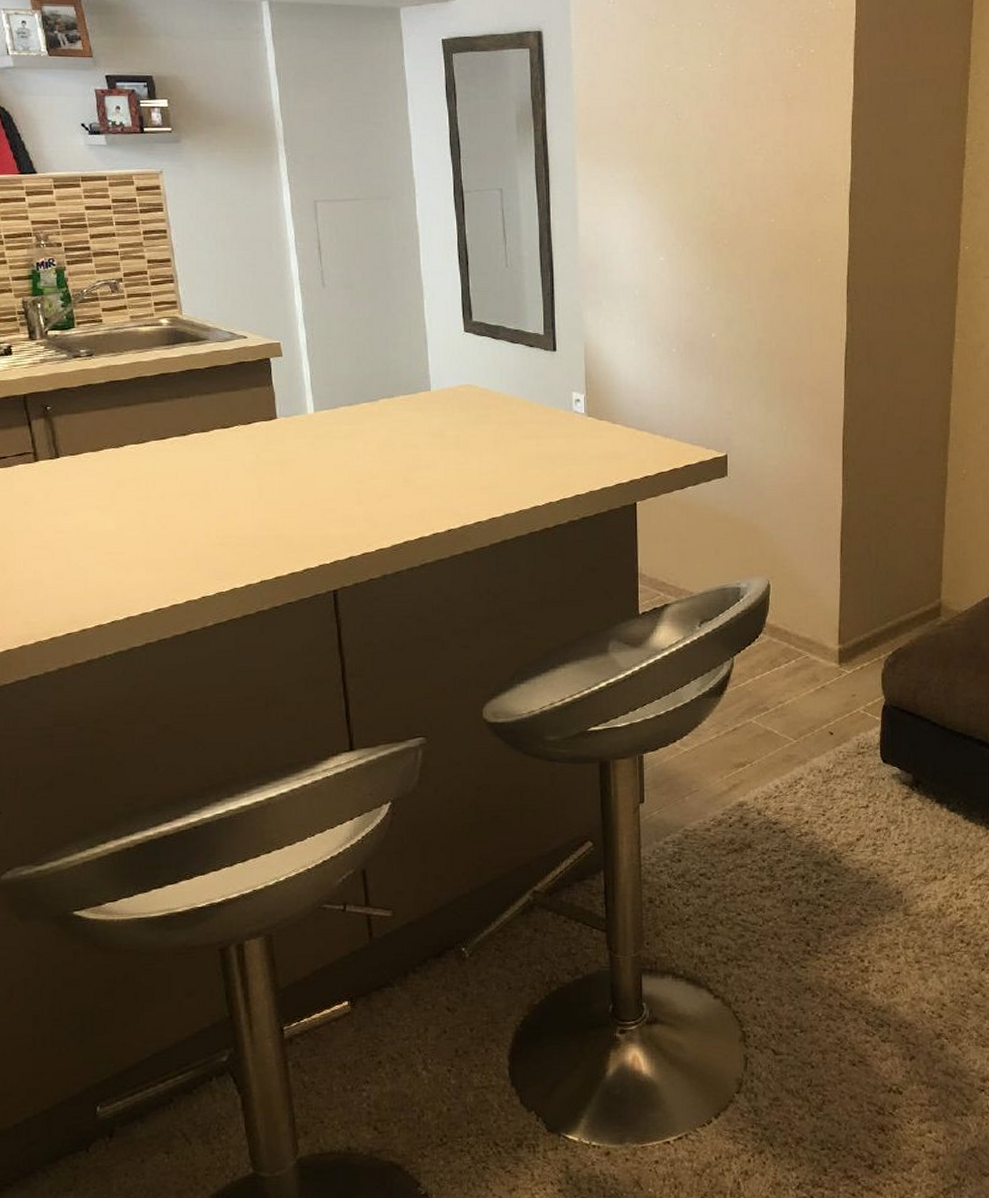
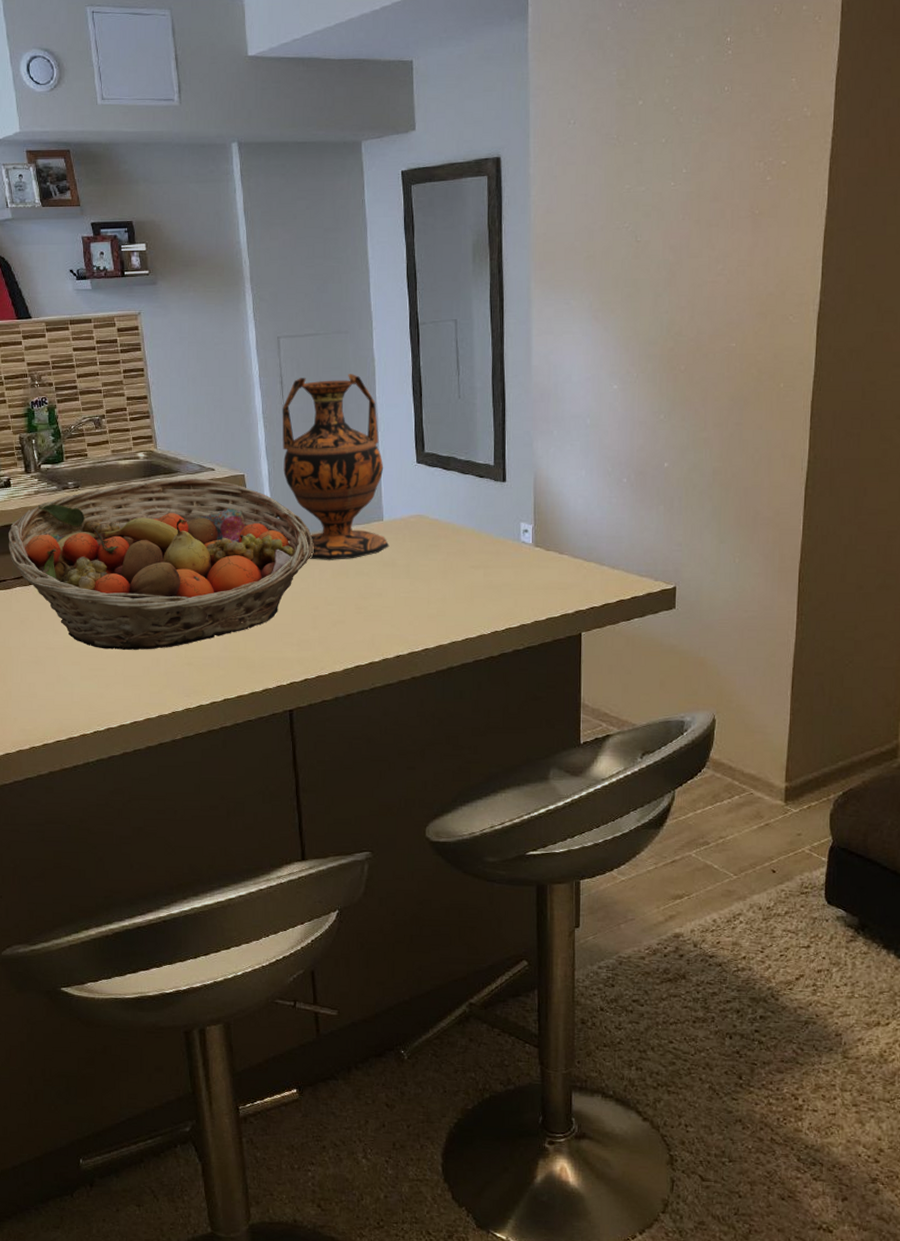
fruit basket: none [9,346,357,531] -> present [8,478,314,650]
vase: none [320,240,438,432] -> present [282,374,390,560]

